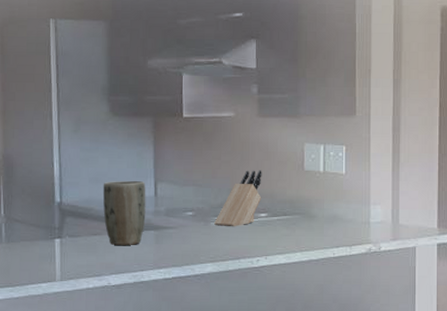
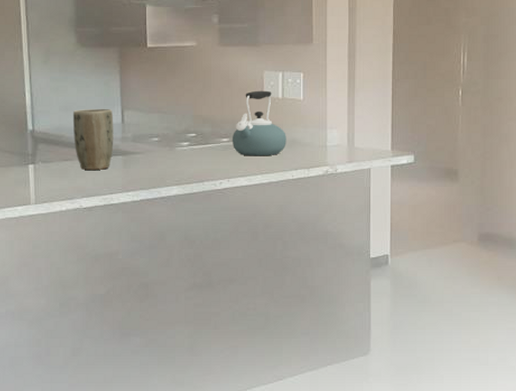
knife block: present [214,170,262,226] -> none [179,97,224,151]
kettle: none [270,163,328,233] -> present [232,90,286,156]

